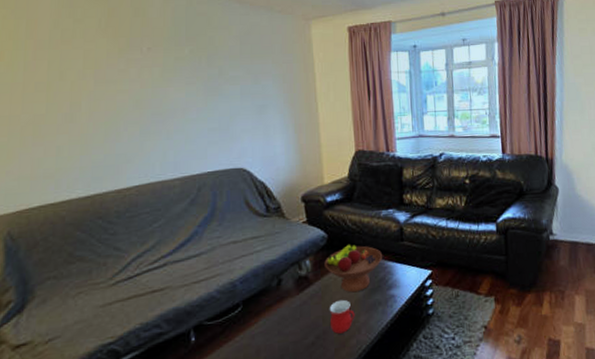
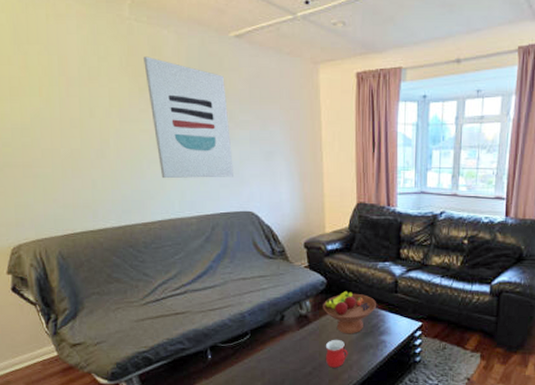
wall art: none [125,18,224,140] -> present [144,56,235,179]

